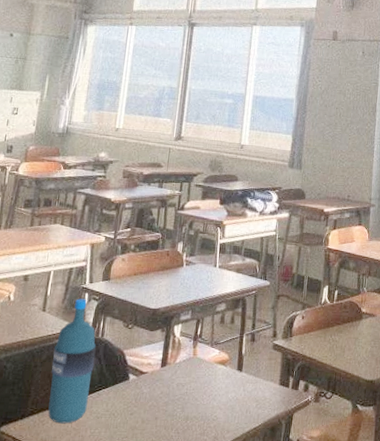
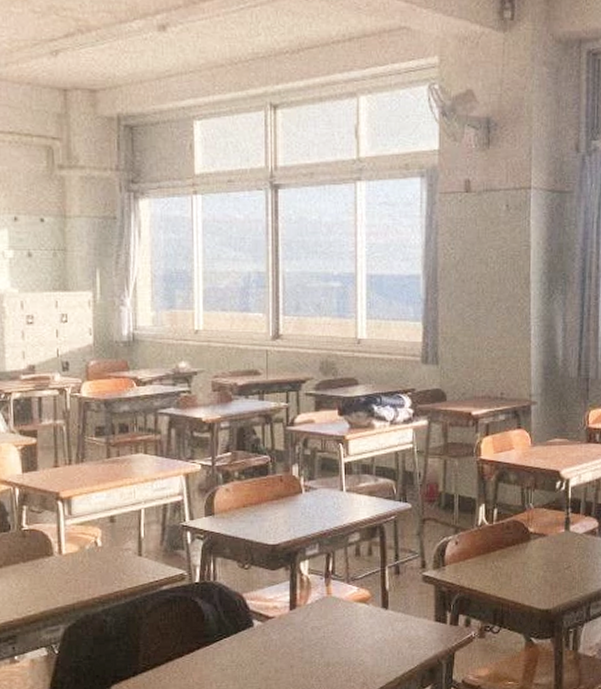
water bottle: present [48,298,97,424] -> none [160,538,210,679]

